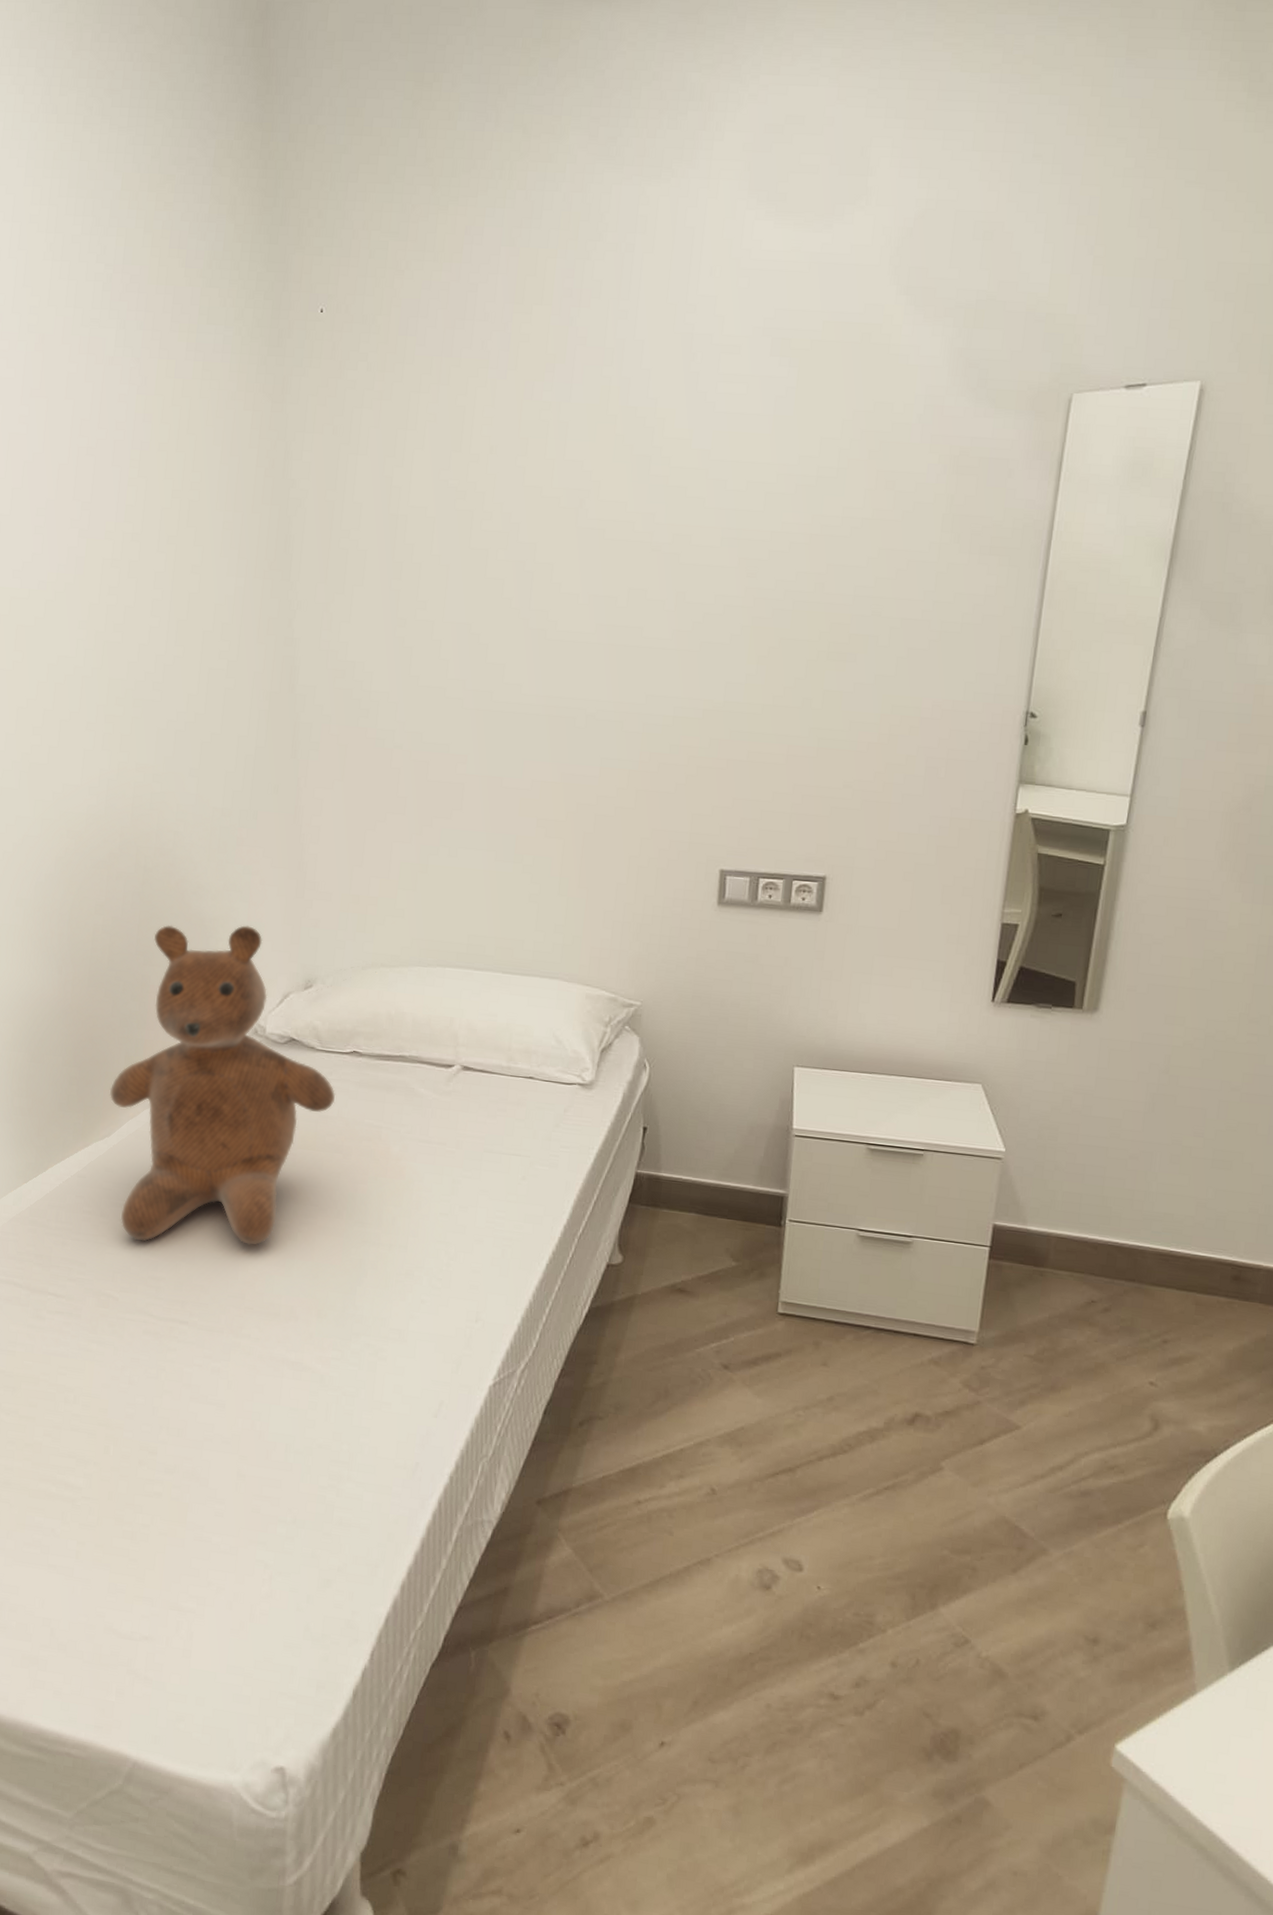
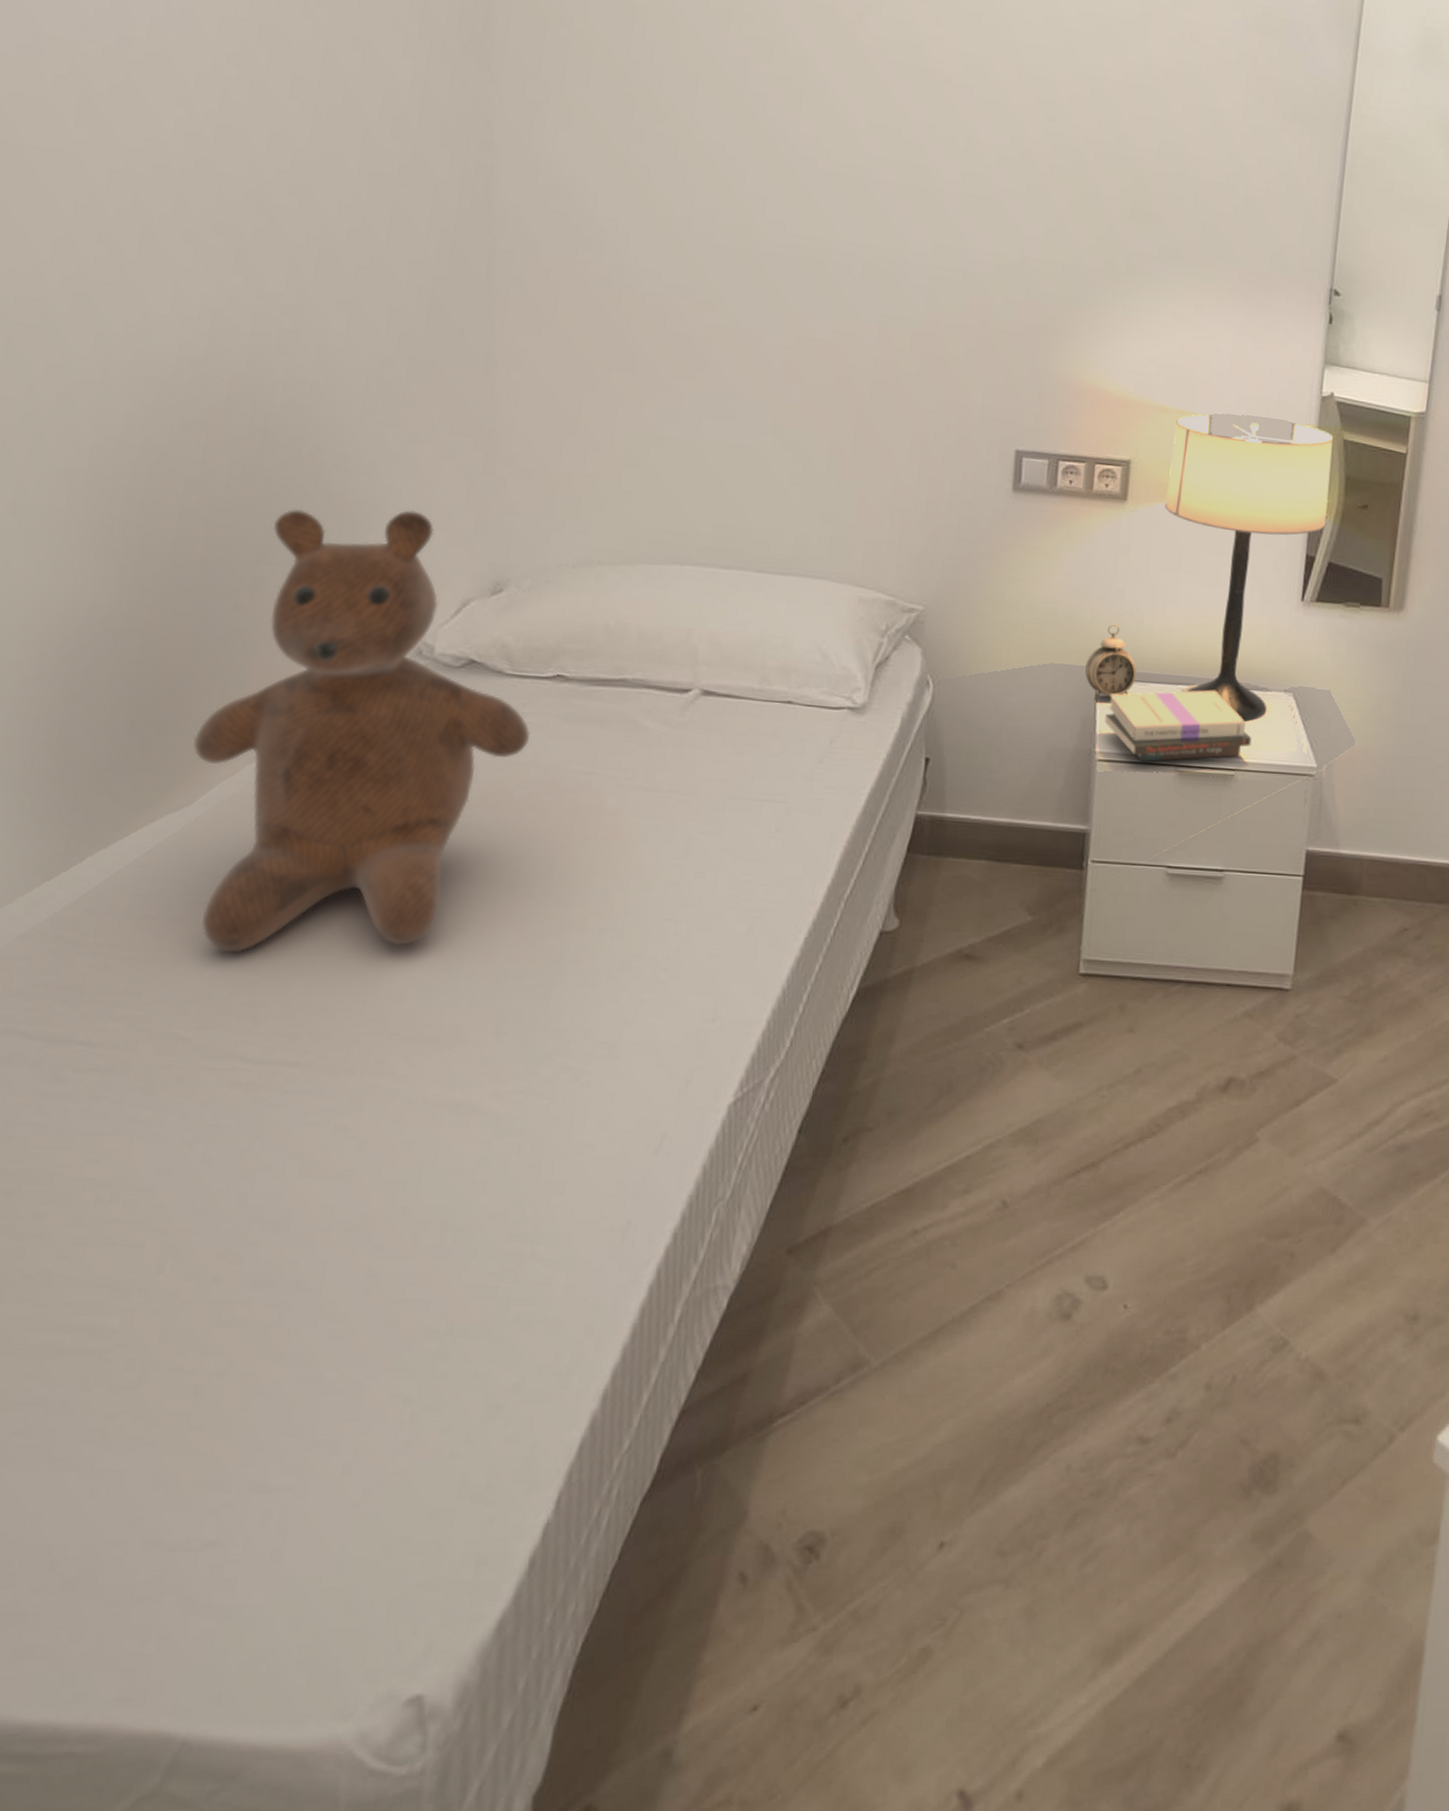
alarm clock: none [783,1019,832,1085] -> present [1085,624,1137,701]
books: none [801,1079,941,1139] -> present [1105,690,1252,762]
table lamp: none [857,833,1028,1107] -> present [1164,414,1334,720]

